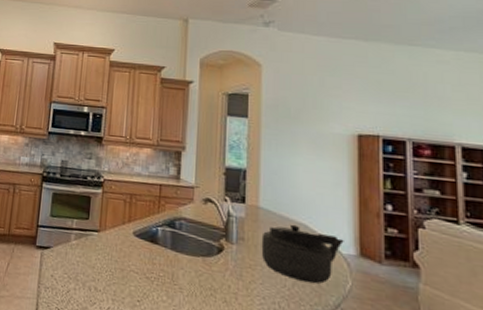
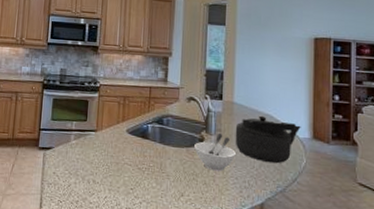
bowl: none [212,243,262,288] -> present [194,133,236,172]

